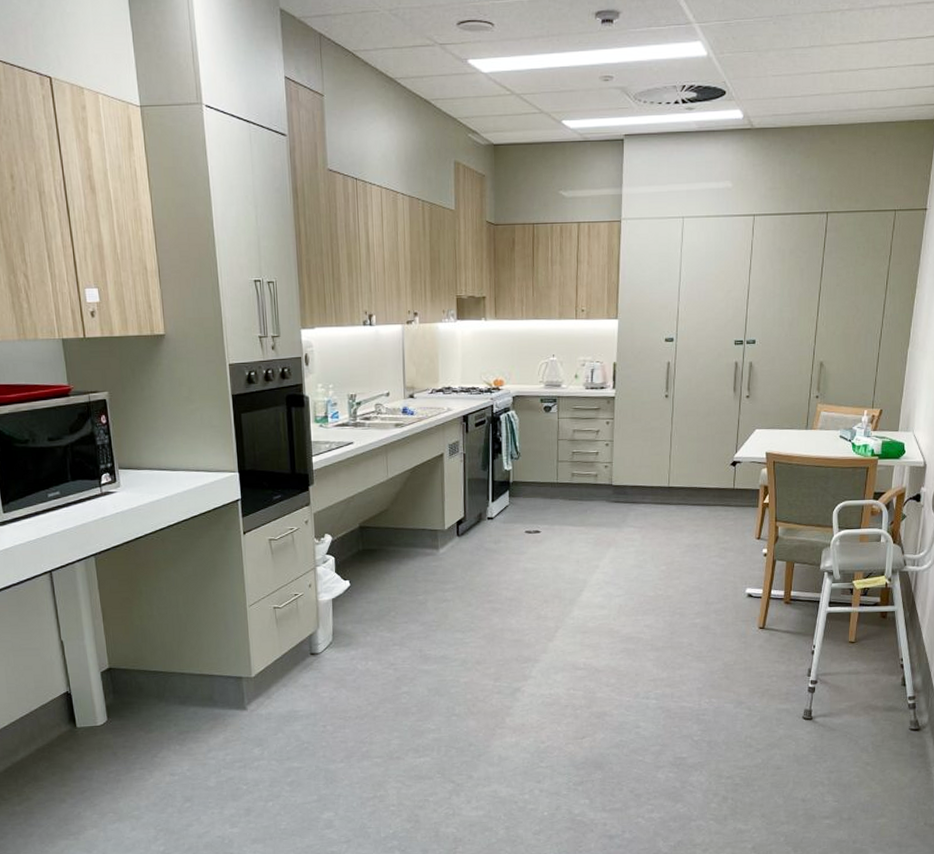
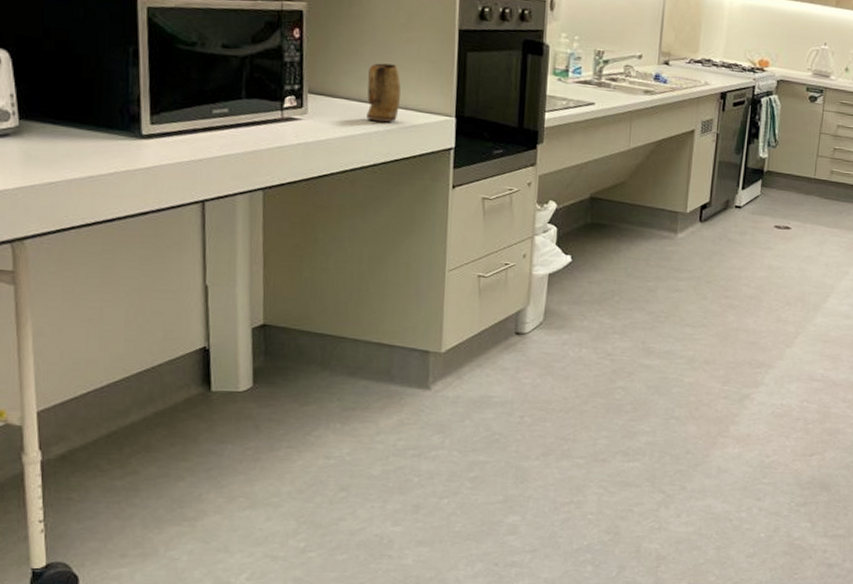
mug: none [164,434,193,485] -> present [366,63,402,123]

